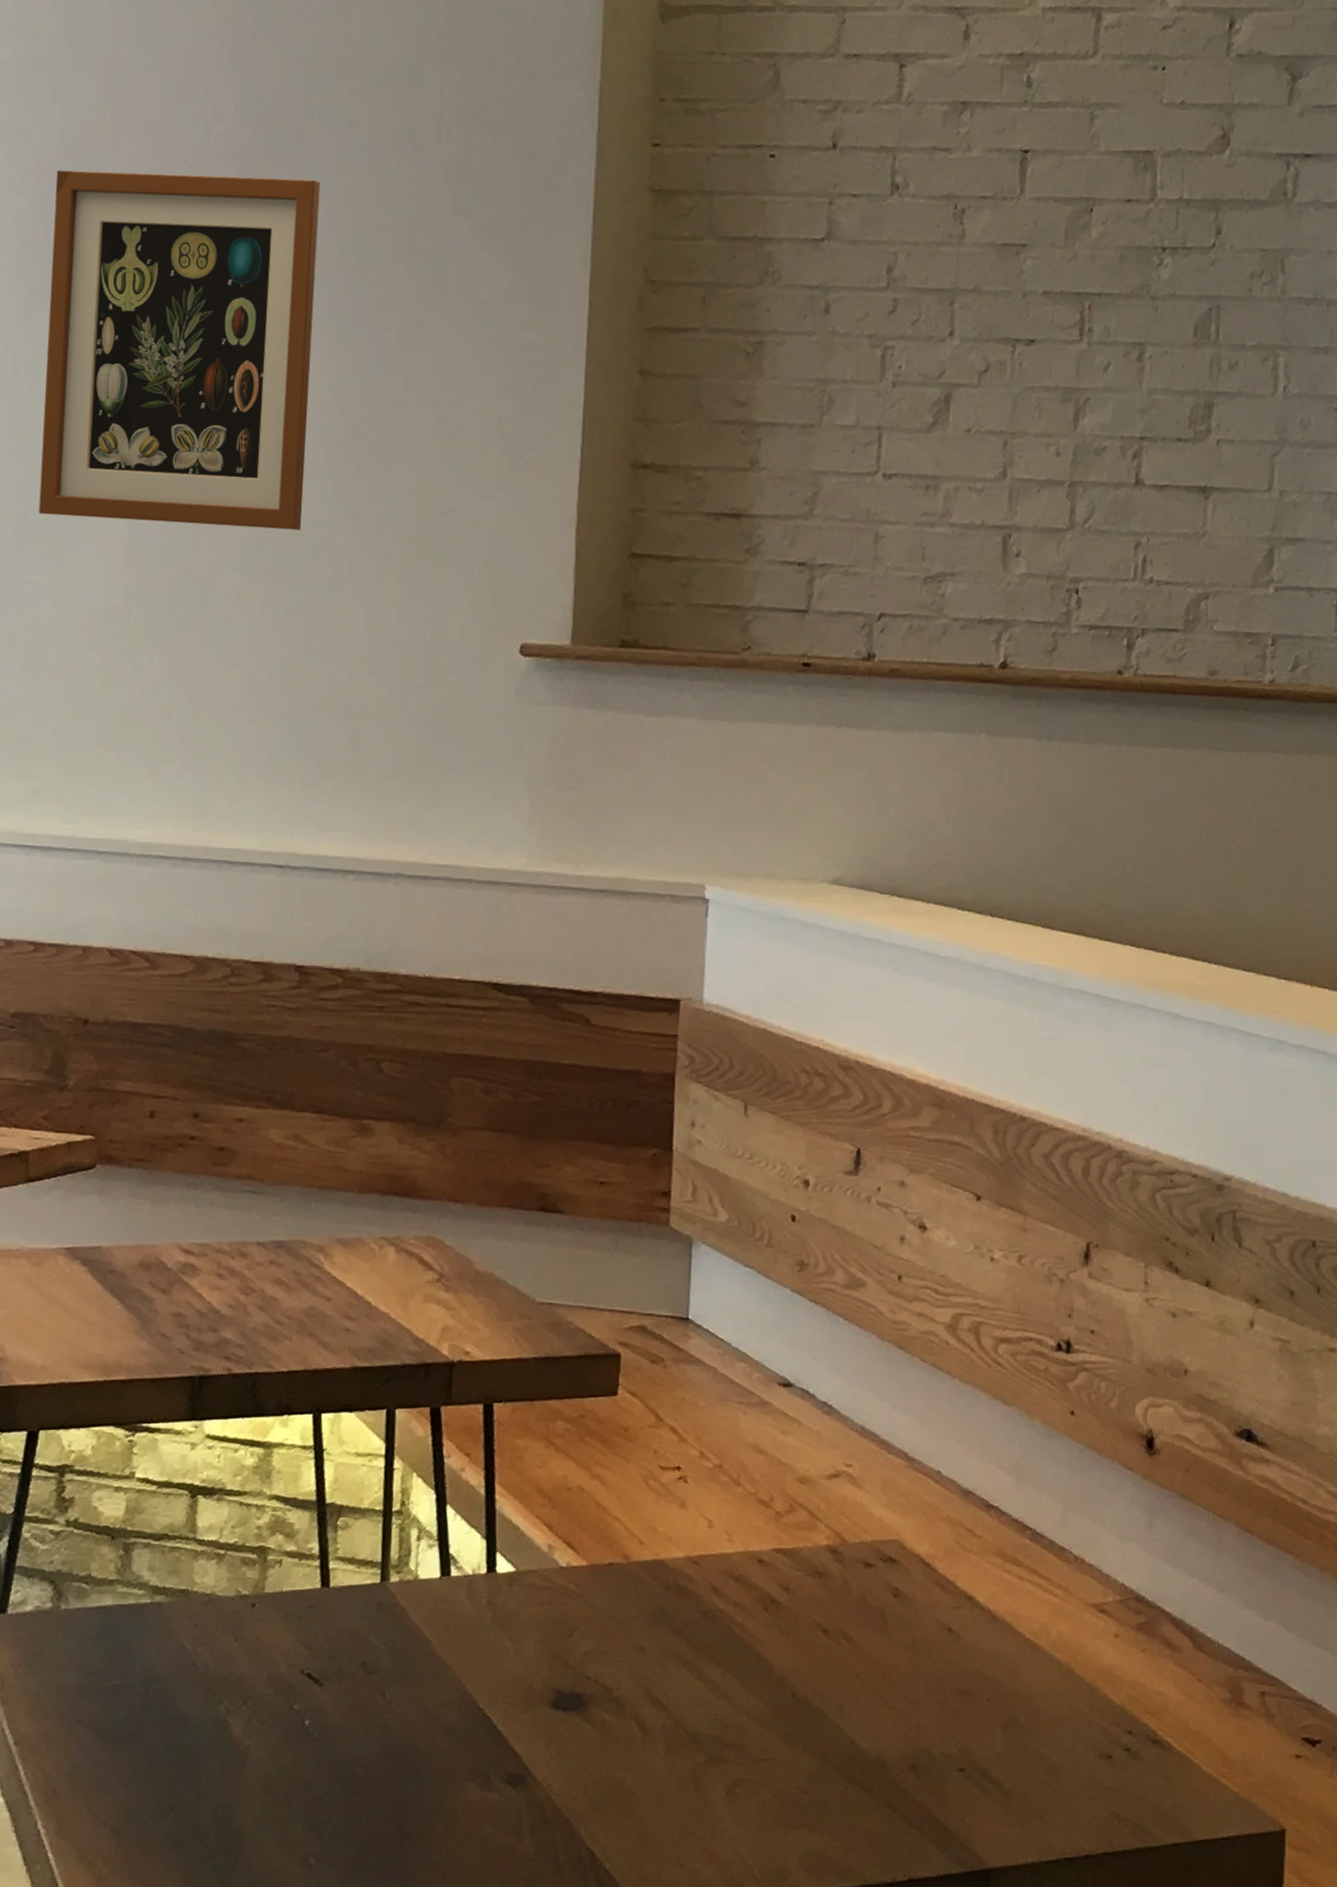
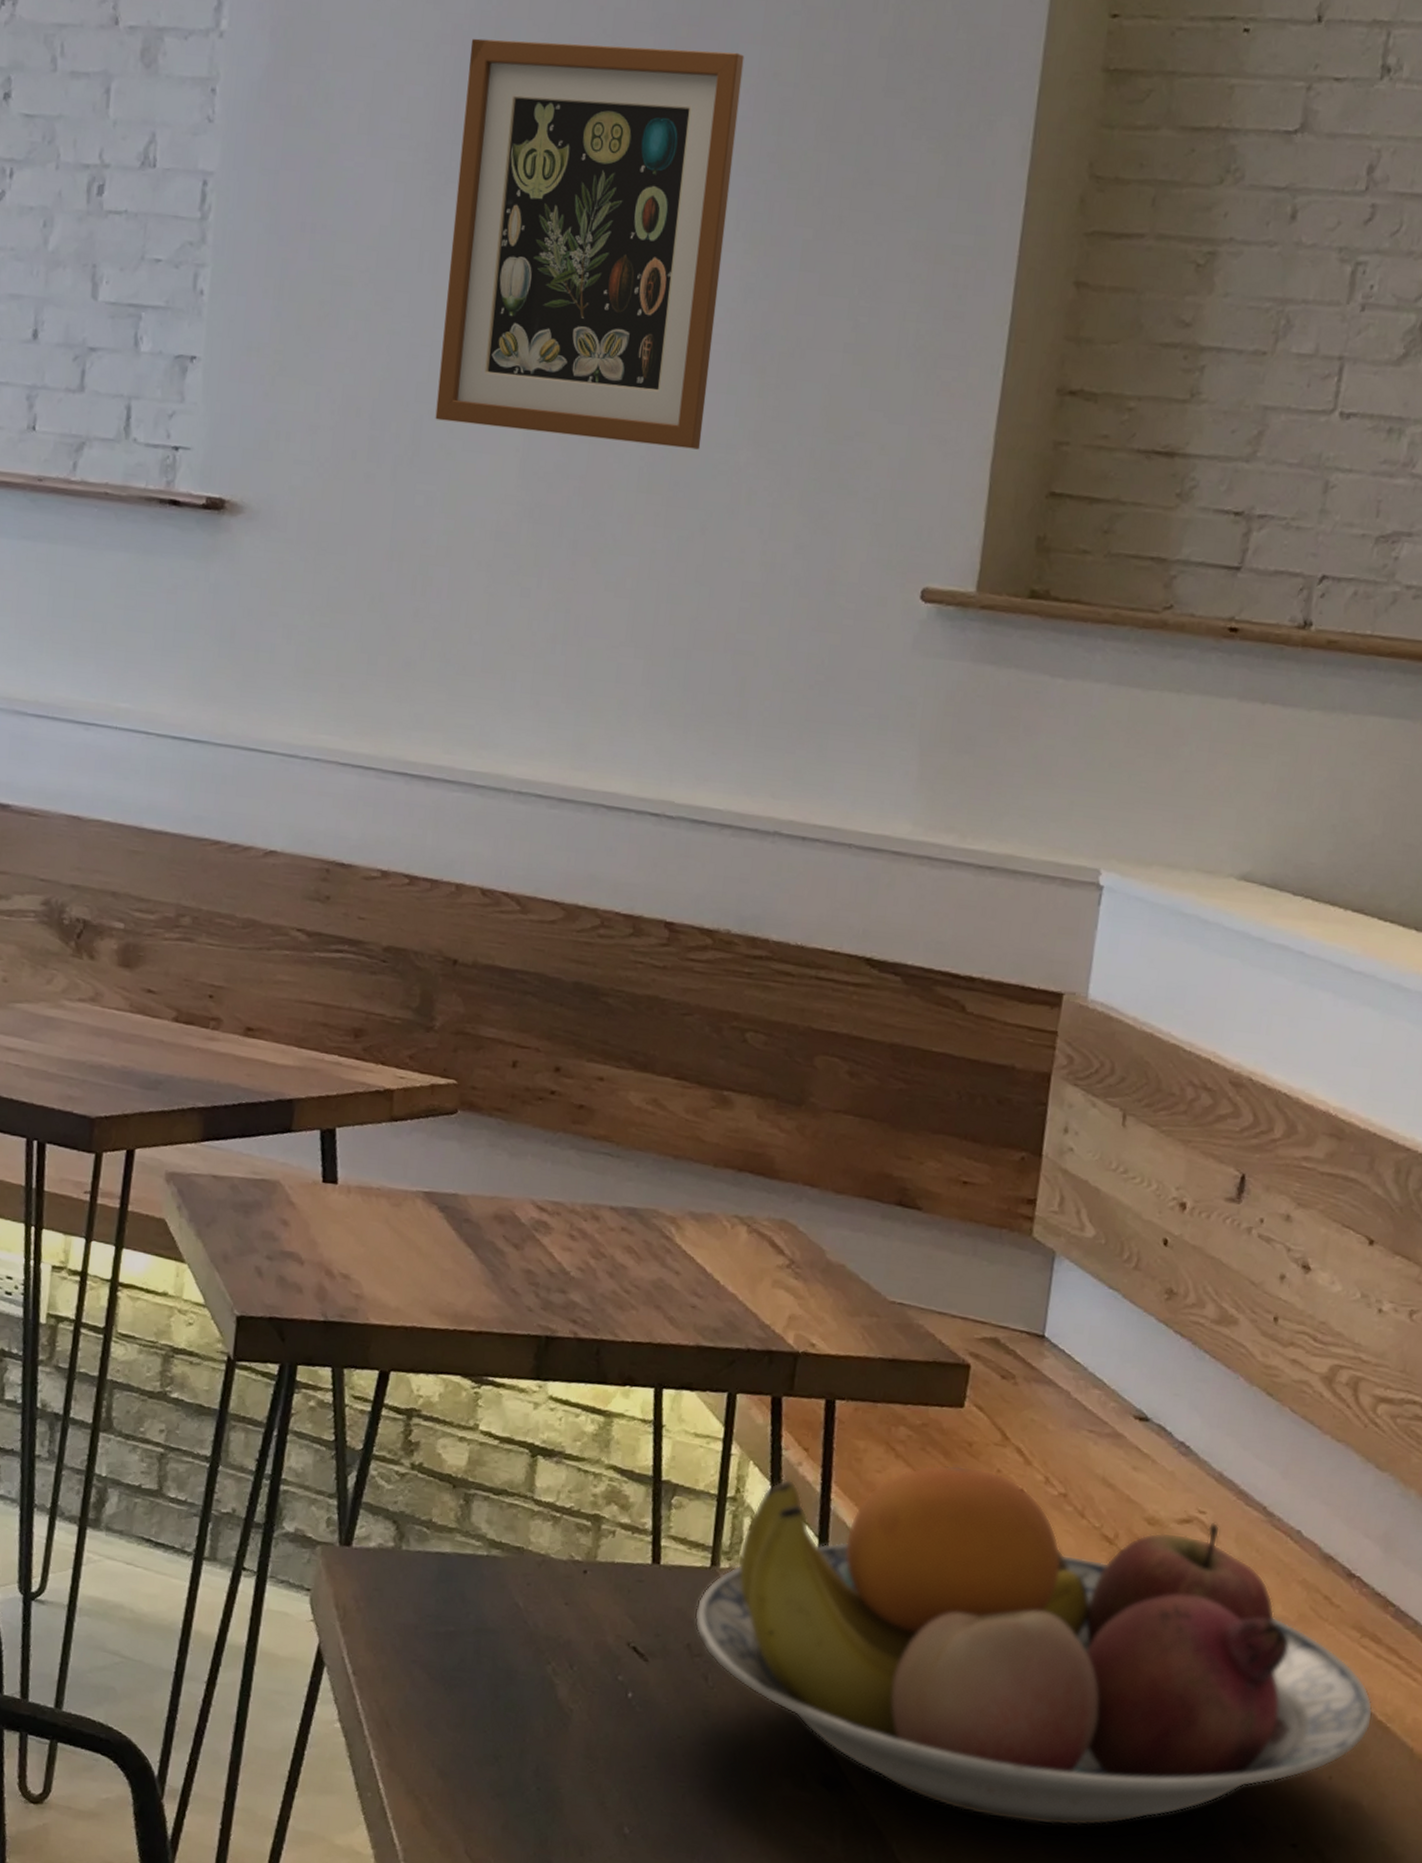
fruit bowl: none [367,1451,1022,1789] -> present [694,1464,1374,1826]

